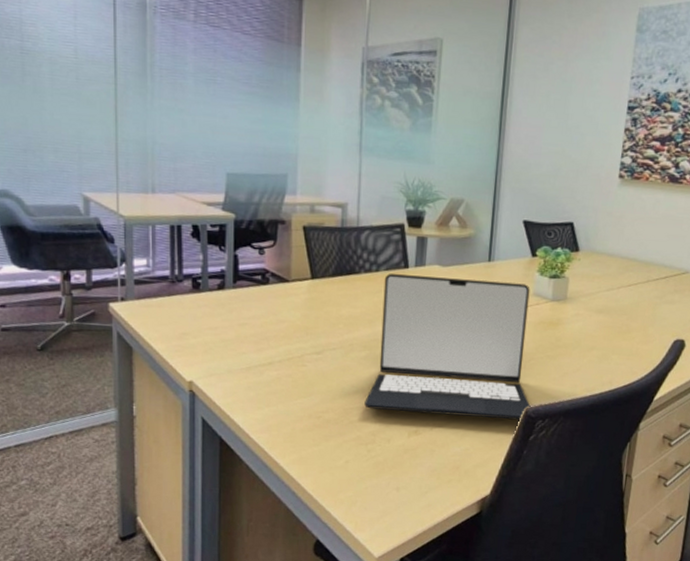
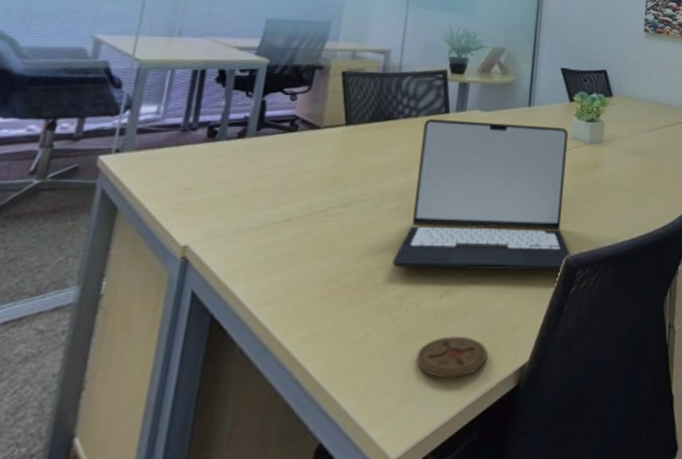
coaster: none [390,468,453,502] -> present [416,336,488,379]

